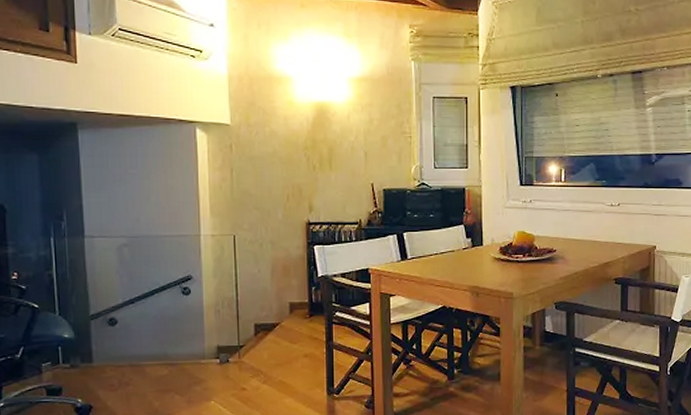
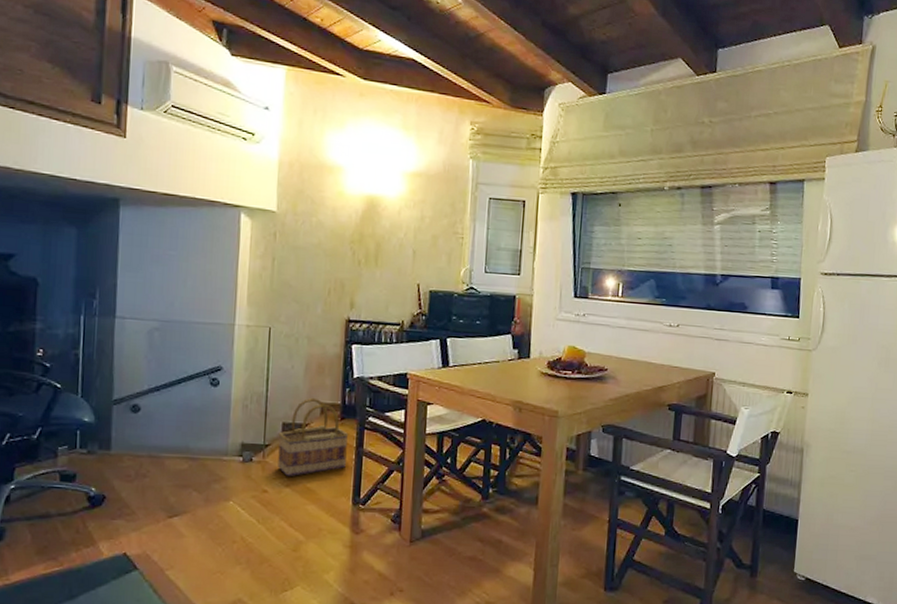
basket: none [251,298,319,374] -> present [277,397,349,477]

